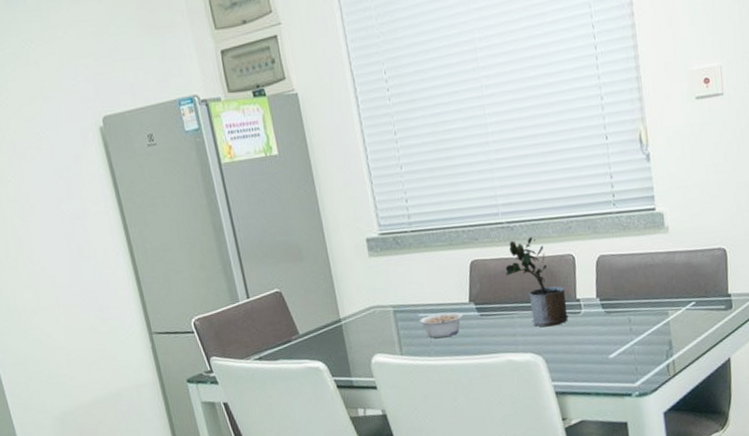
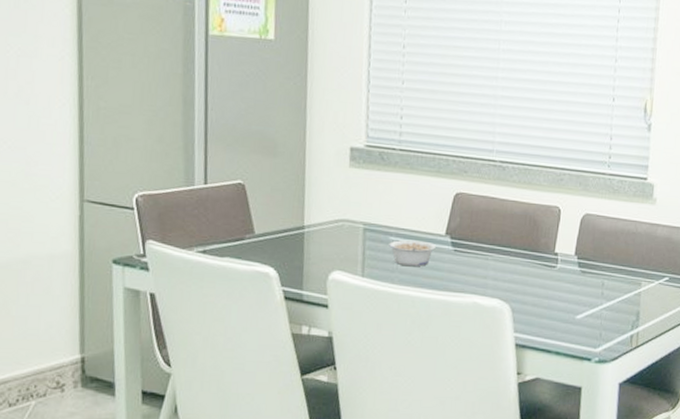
potted plant: present [505,236,568,327] -> none [488,180,546,276]

